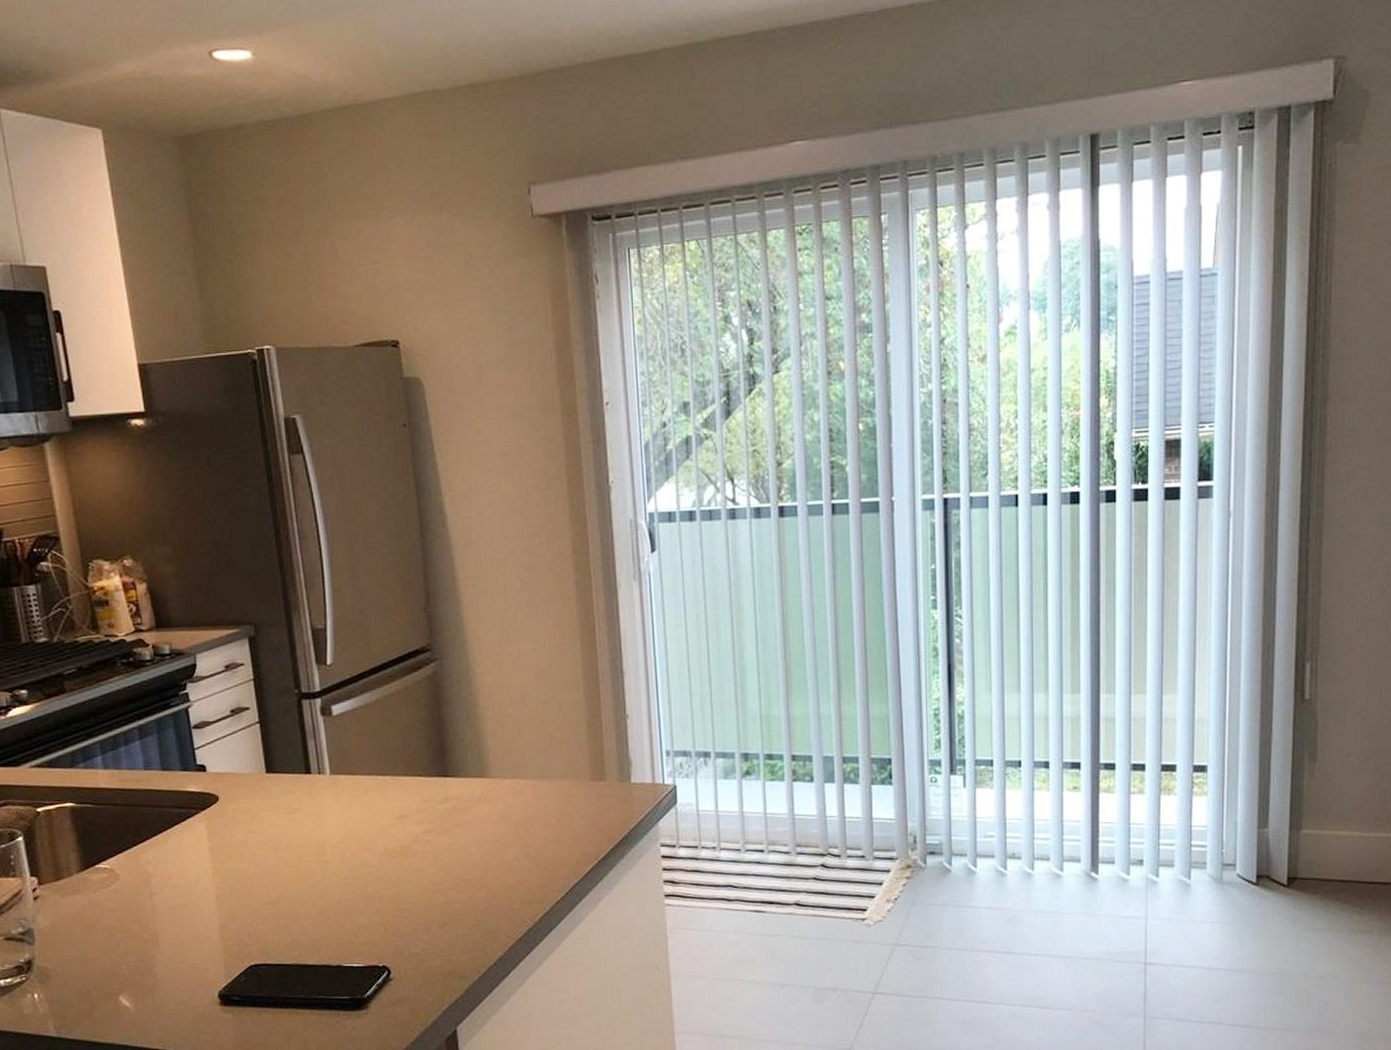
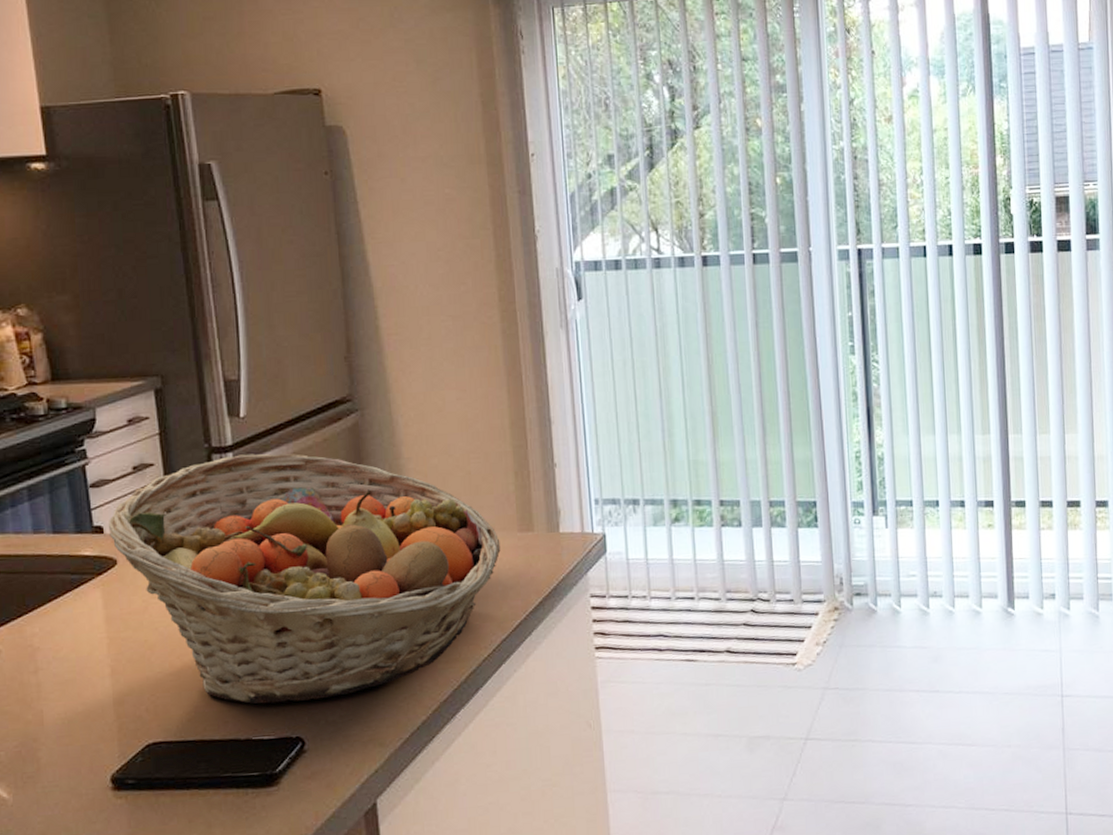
fruit basket: none [210,700,574,934] -> present [109,454,501,705]

